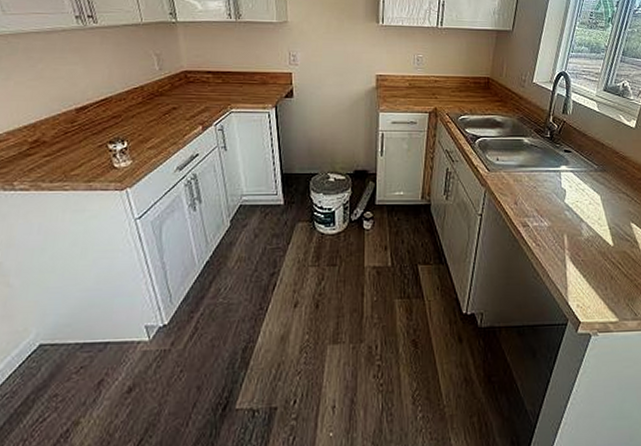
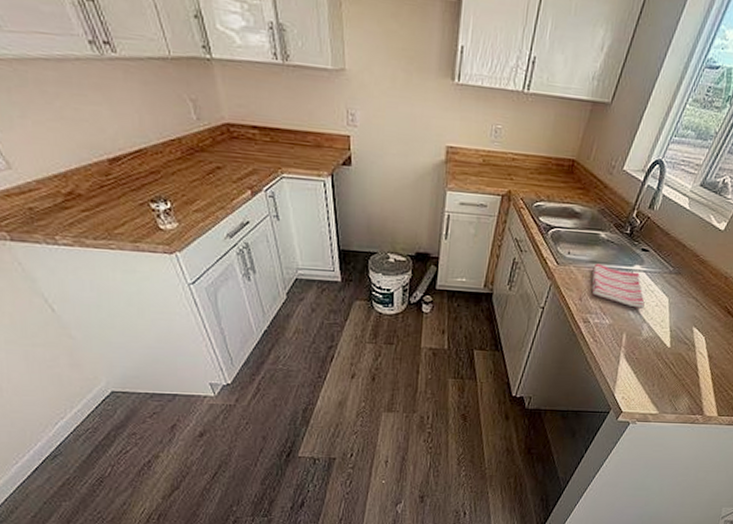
dish towel: none [522,167,579,209] -> present [591,263,645,310]

